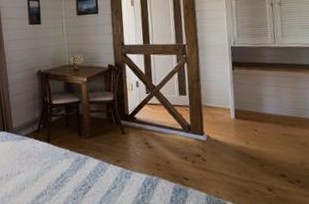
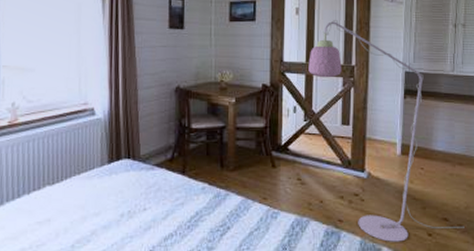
floor lamp: none [145,8,302,197] -> present [308,20,465,242]

